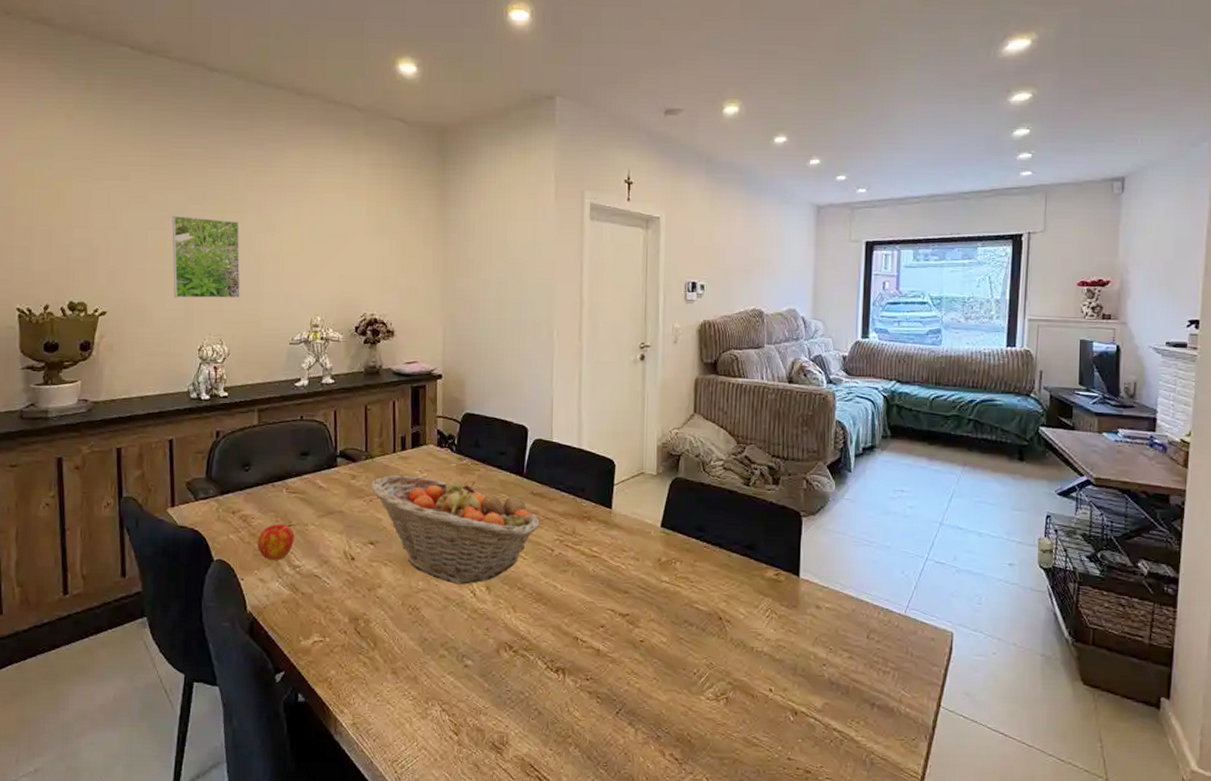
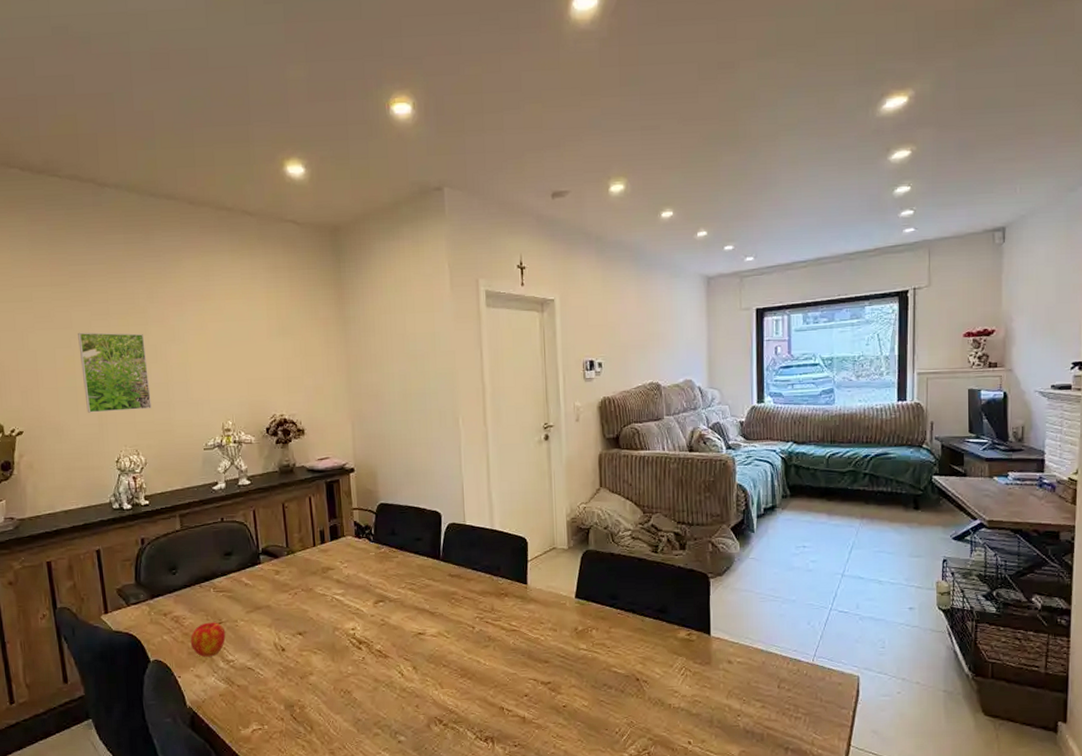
fruit basket: present [371,474,540,584] -> none [295,567,460,666]

